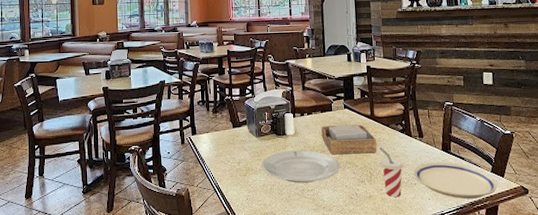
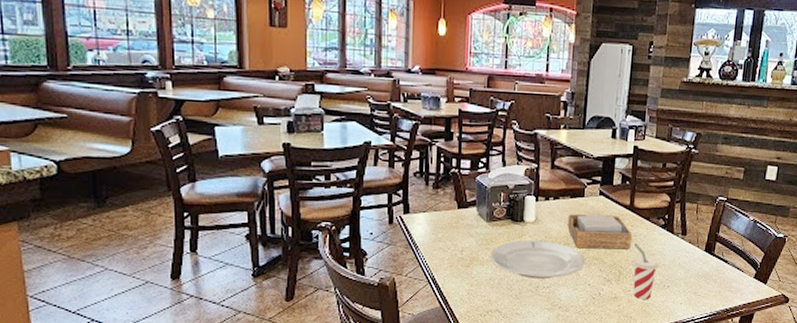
plate: present [413,162,498,199] -> none [668,263,758,305]

